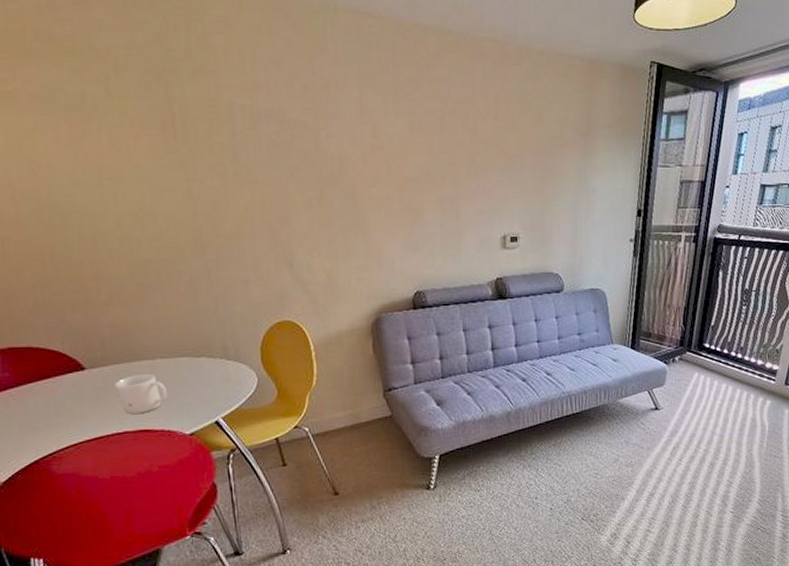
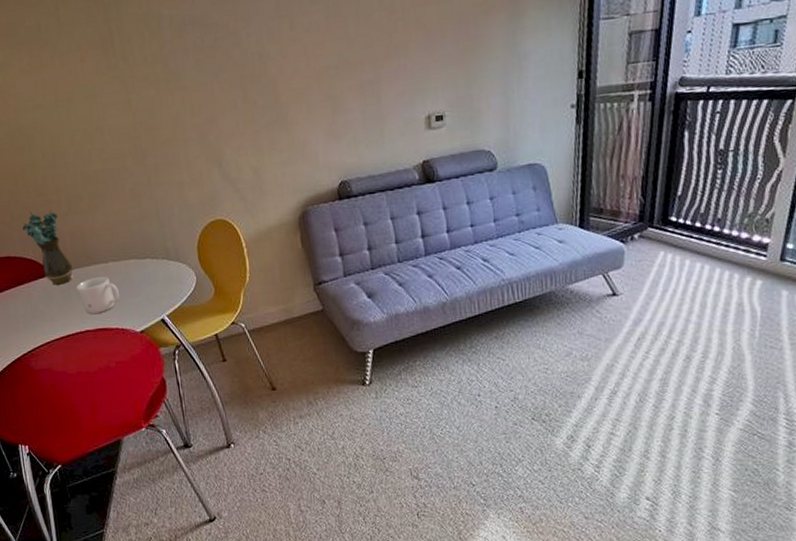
vase: none [48,298,112,381] -> present [22,211,74,285]

